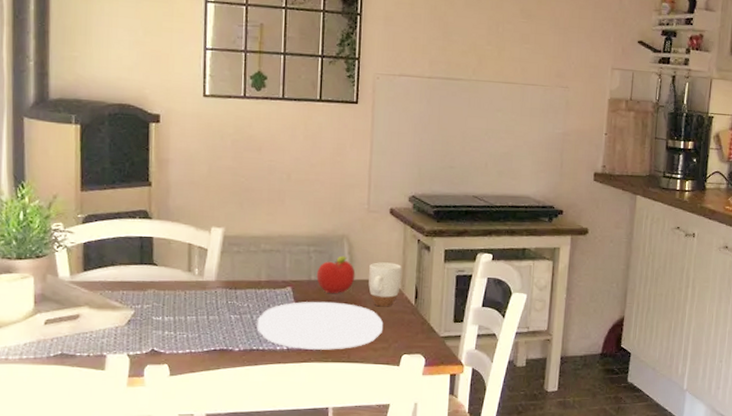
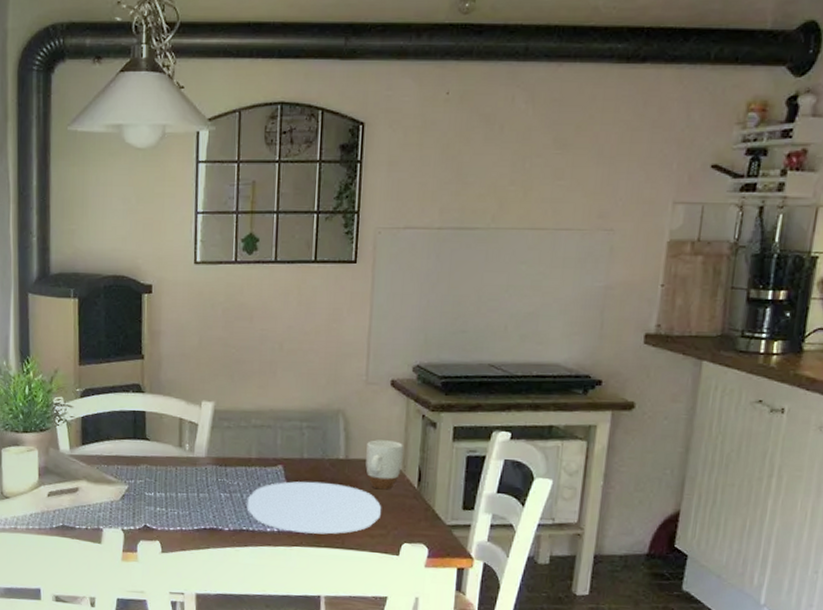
fruit: present [316,255,356,293] -> none [309,432,352,473]

